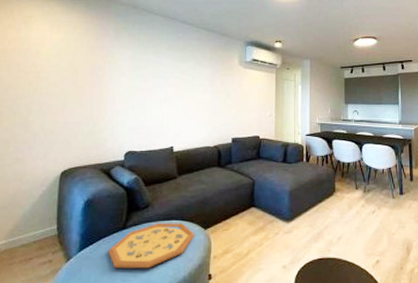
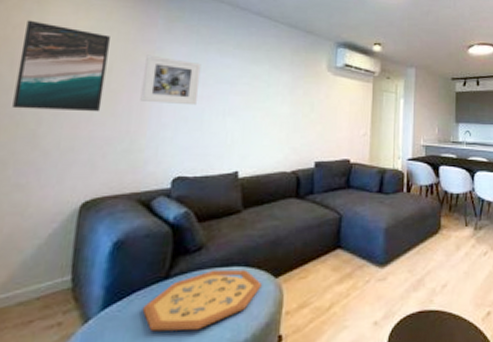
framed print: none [11,36,76,103] -> present [12,20,110,112]
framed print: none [99,58,143,96] -> present [140,54,201,106]

